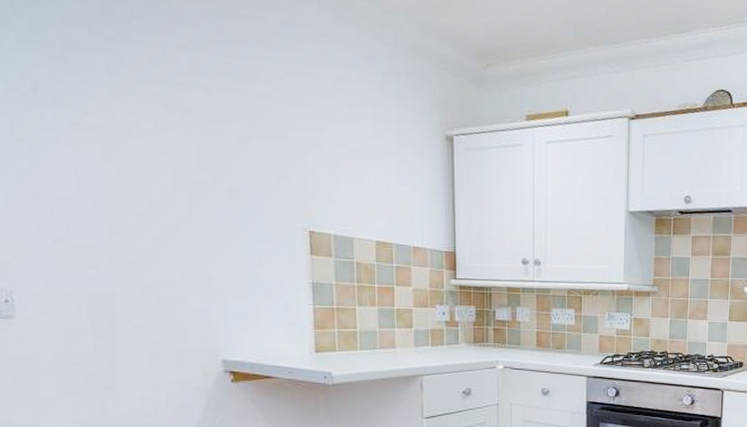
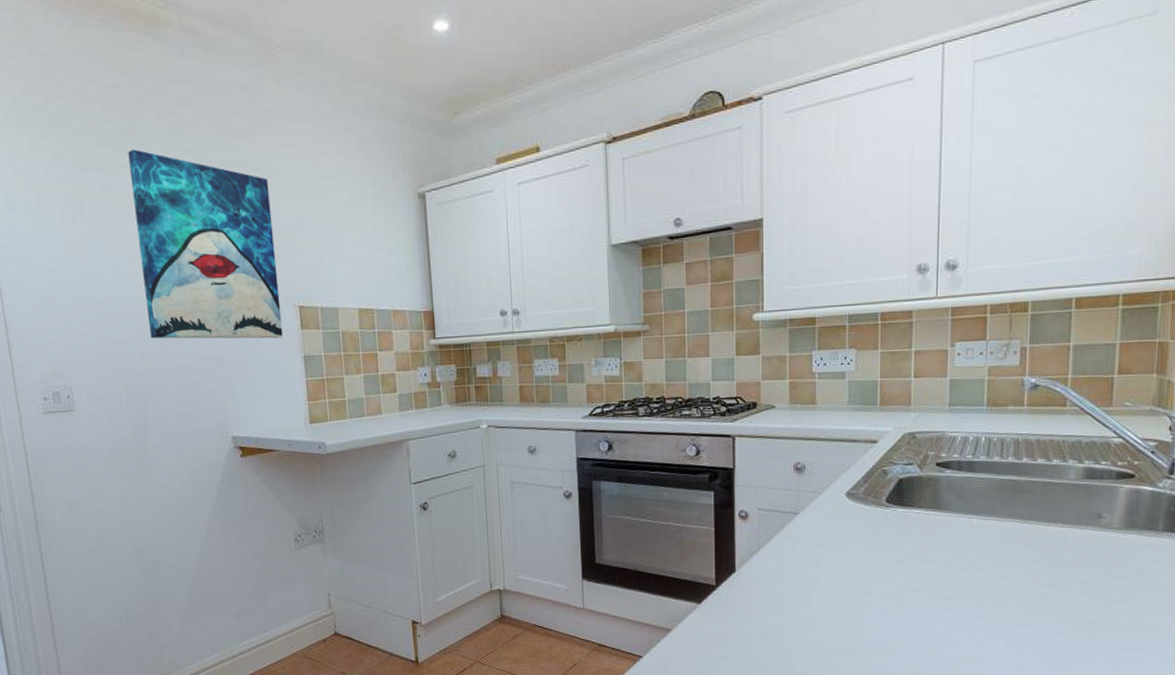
wall art: none [103,32,289,262] -> present [128,149,283,339]

